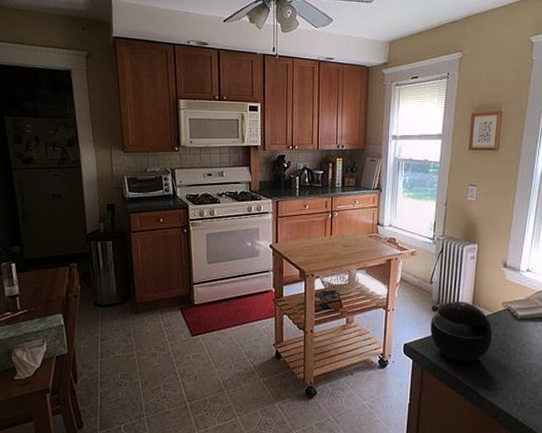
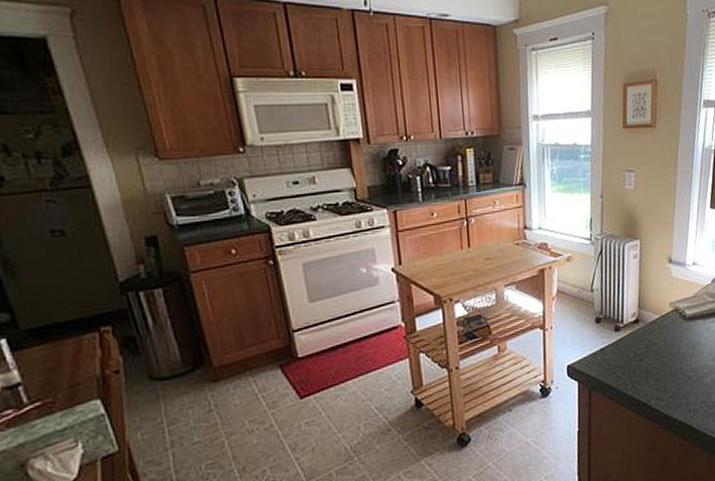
speaker: present [431,301,492,362] -> none [595,307,661,376]

